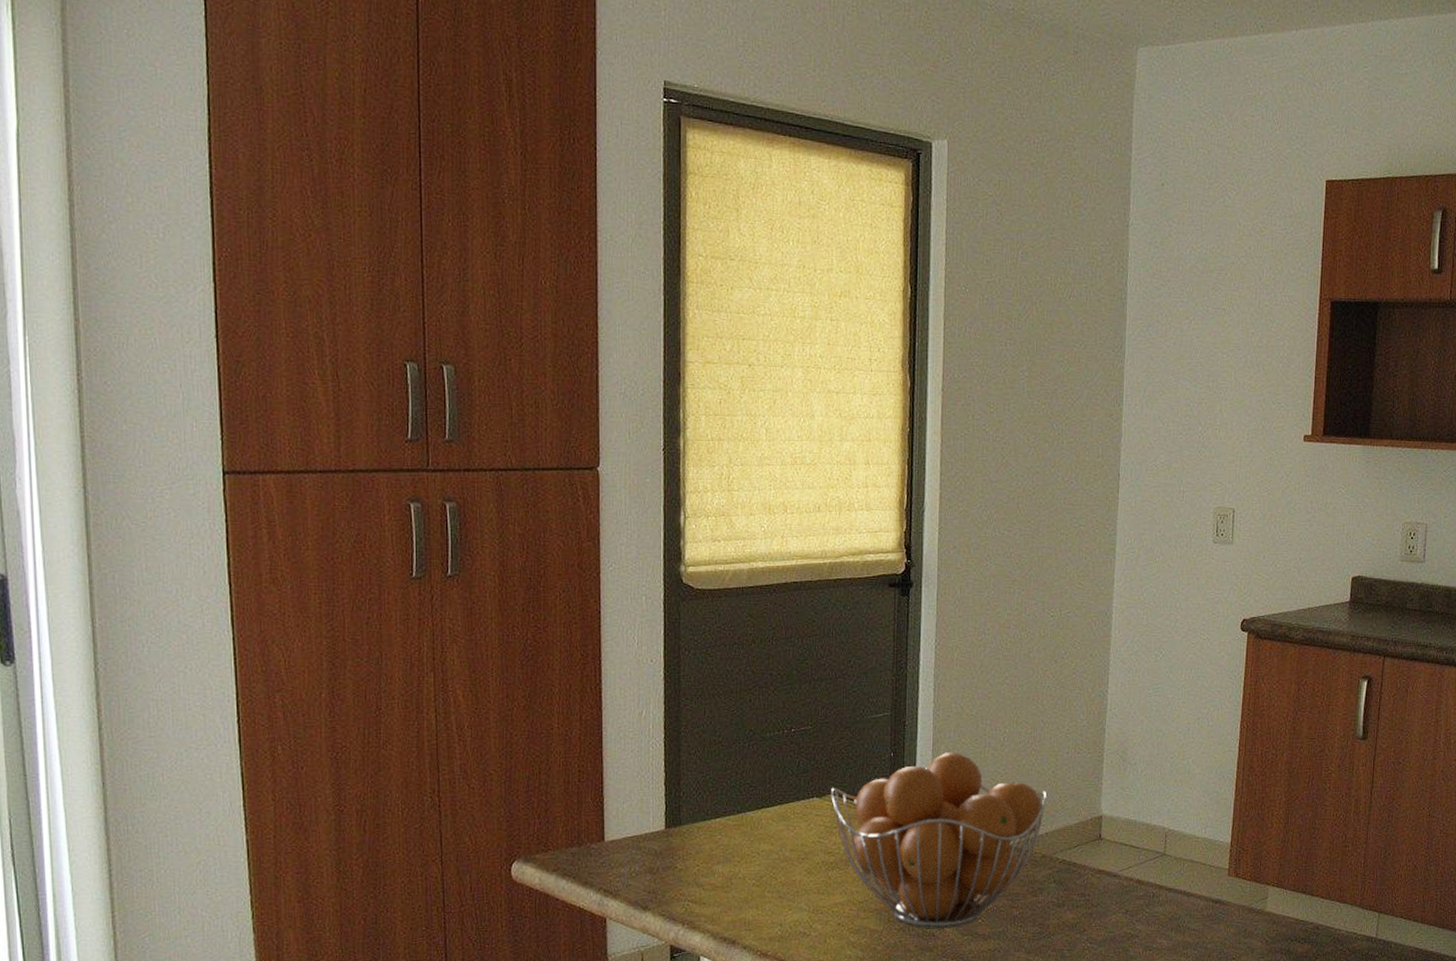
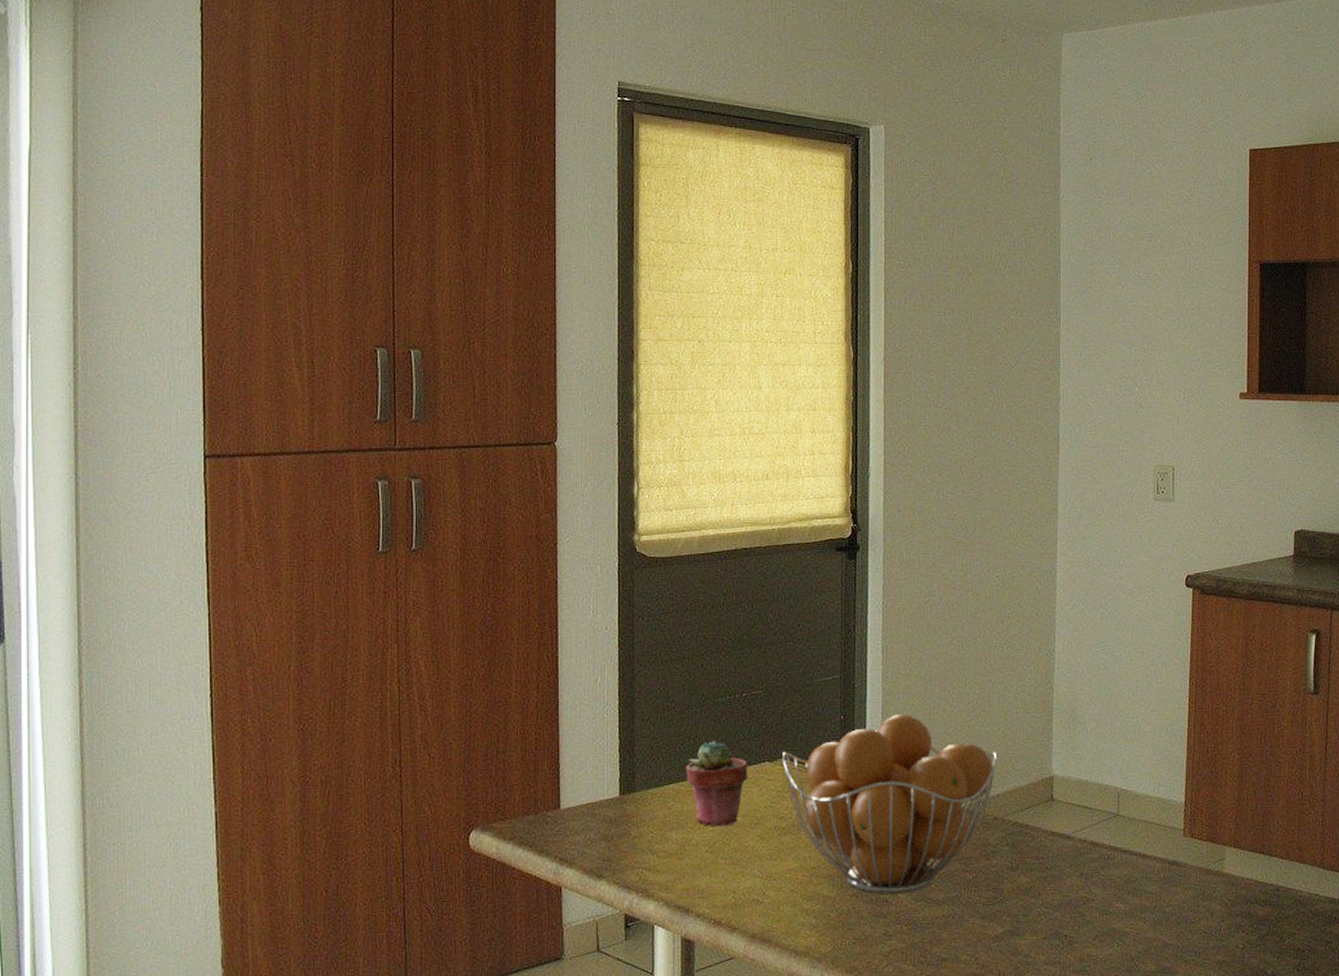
potted succulent: none [733,775,796,860] -> present [686,740,748,826]

